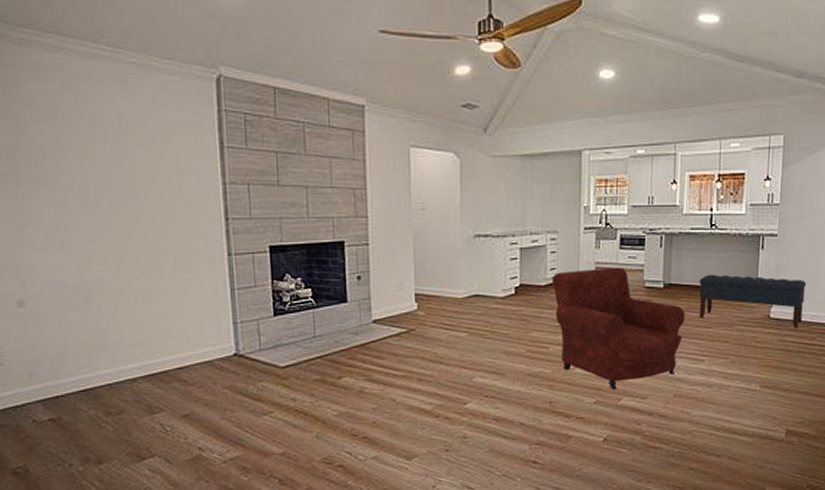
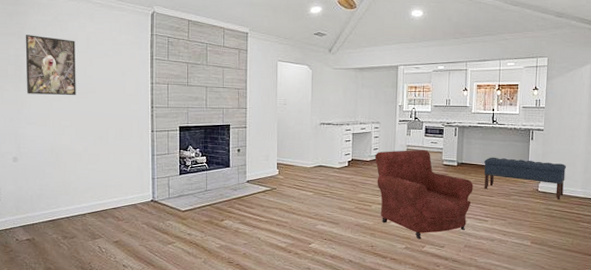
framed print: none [18,113,108,204] -> present [25,35,76,95]

